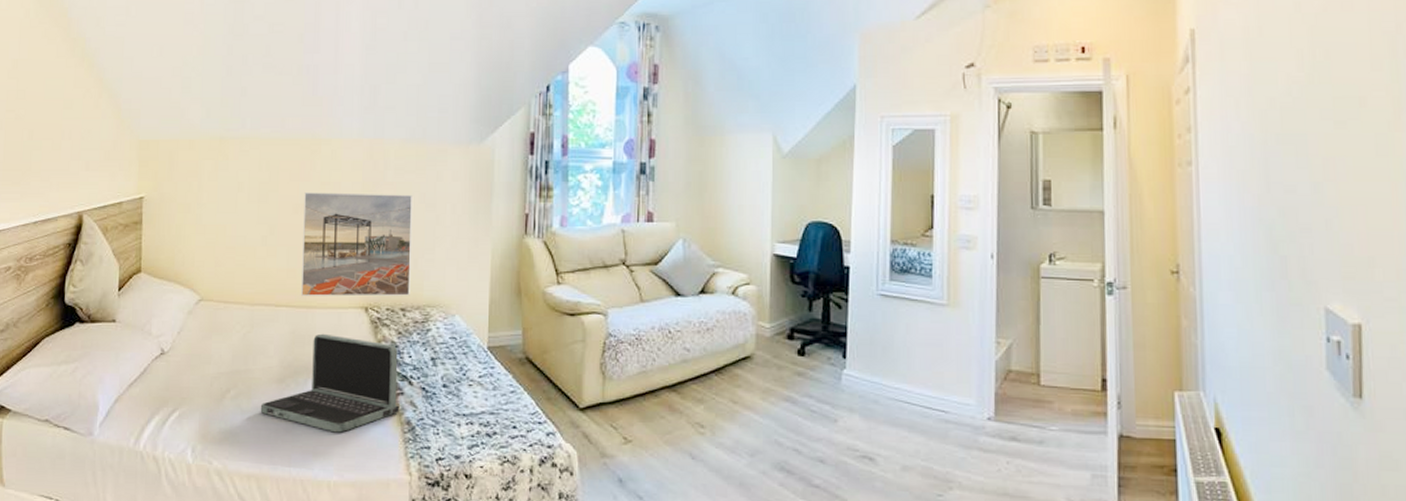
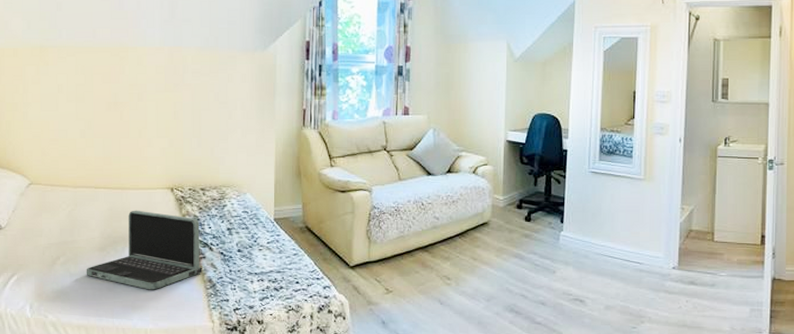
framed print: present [301,192,413,297] -> none [116,93,209,179]

